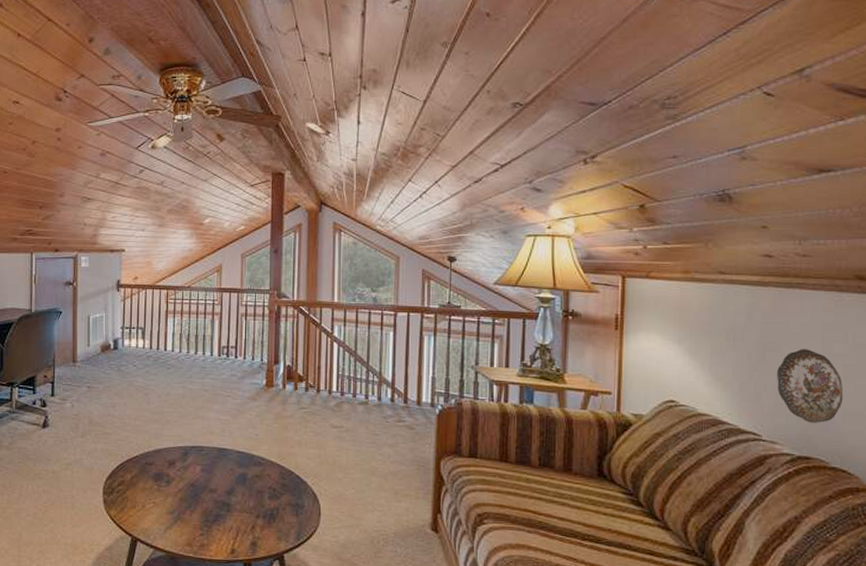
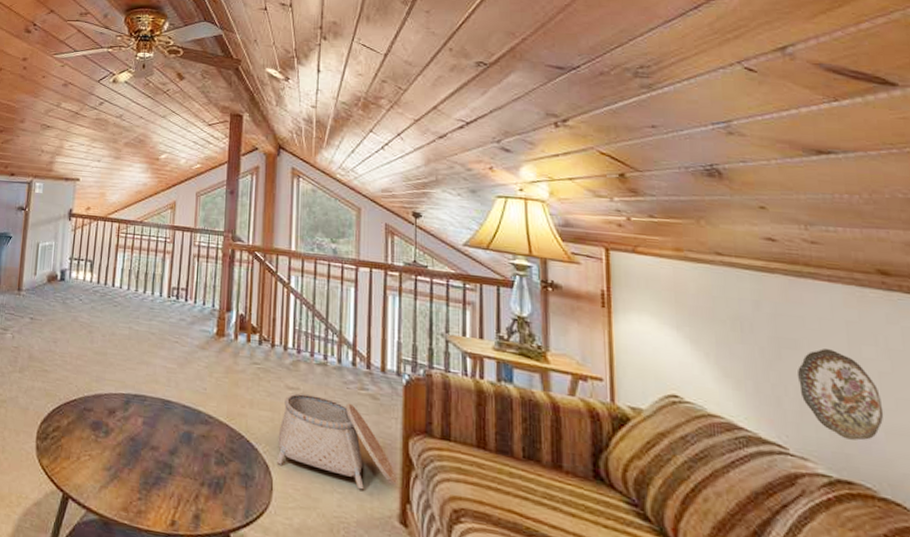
basket: none [323,431,431,507] -> present [276,393,398,490]

